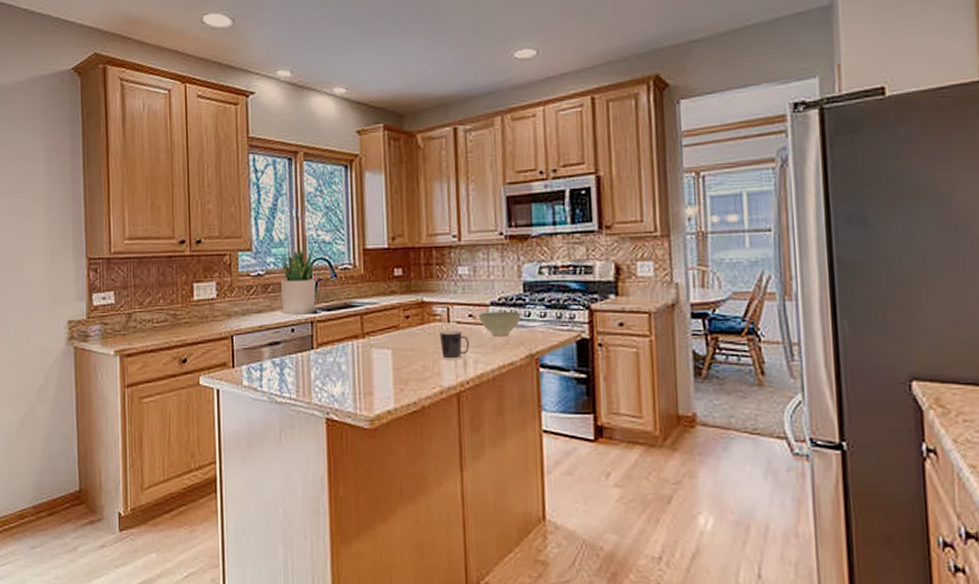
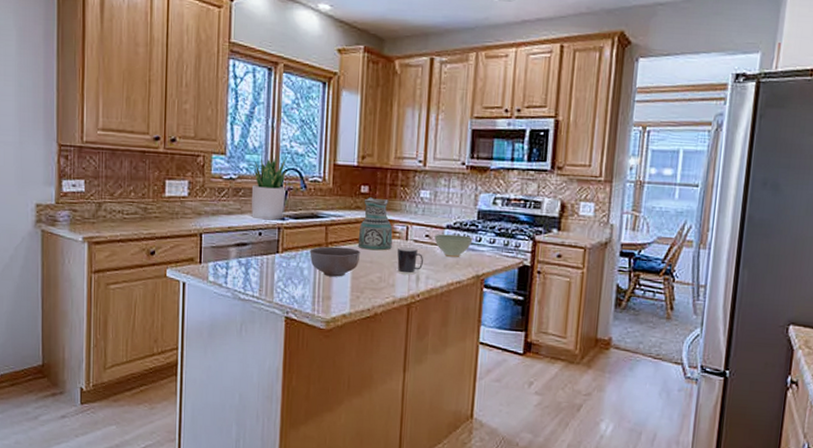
bowl: none [346,336,401,370] -> present [309,246,361,277]
ceramic pitcher: none [396,280,433,337] -> present [358,197,393,251]

